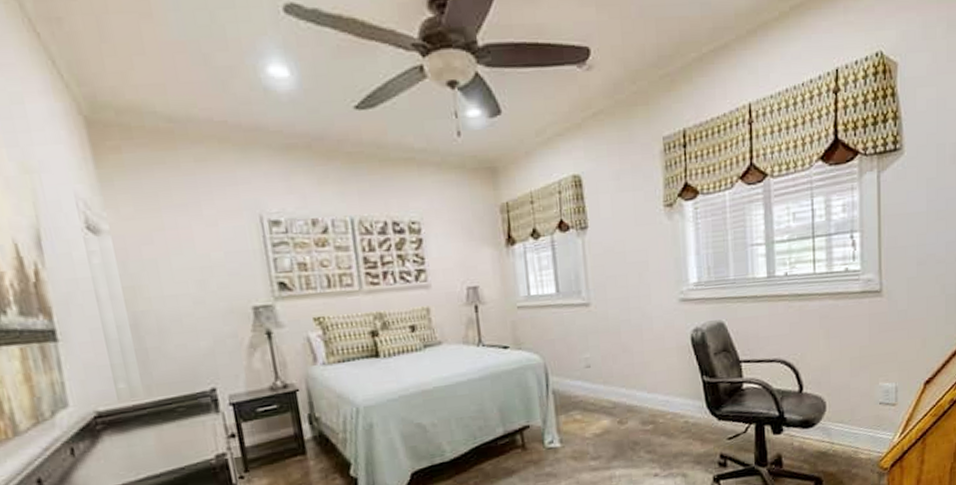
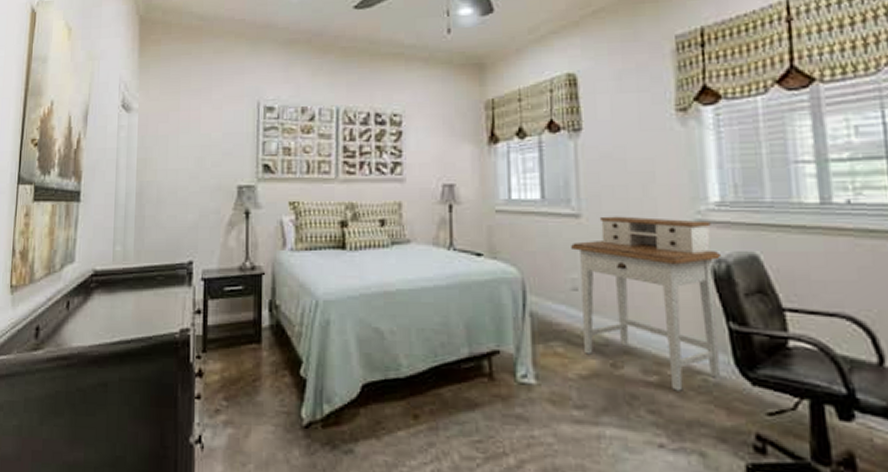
desk: none [583,299,697,434] -> present [571,216,721,391]

